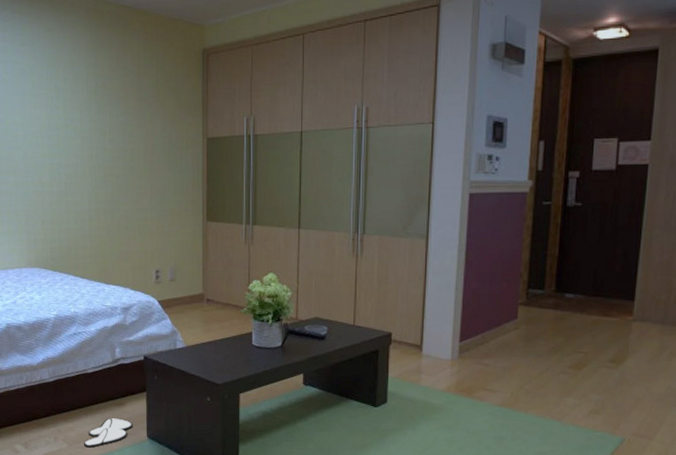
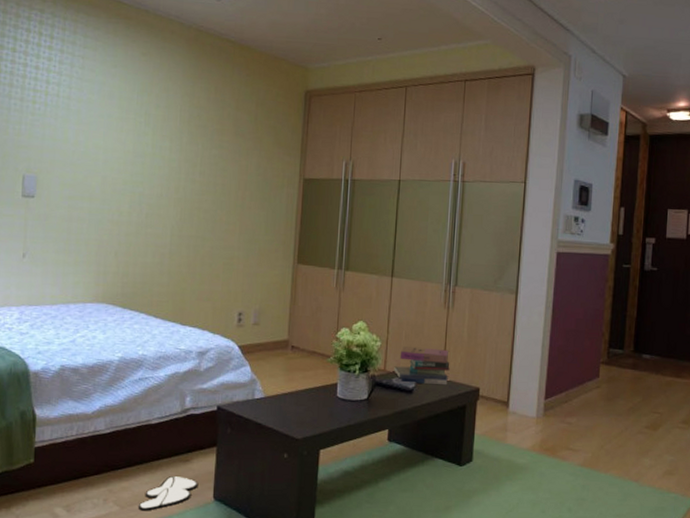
books: none [306,295,361,331] -> present [394,346,450,386]

